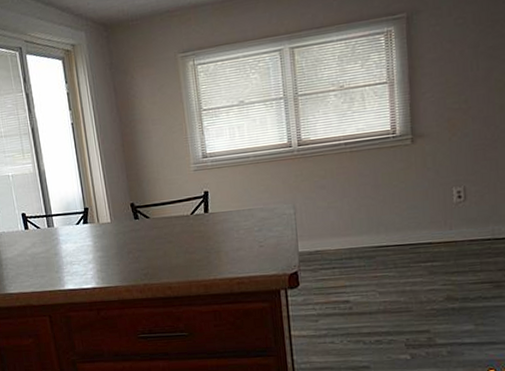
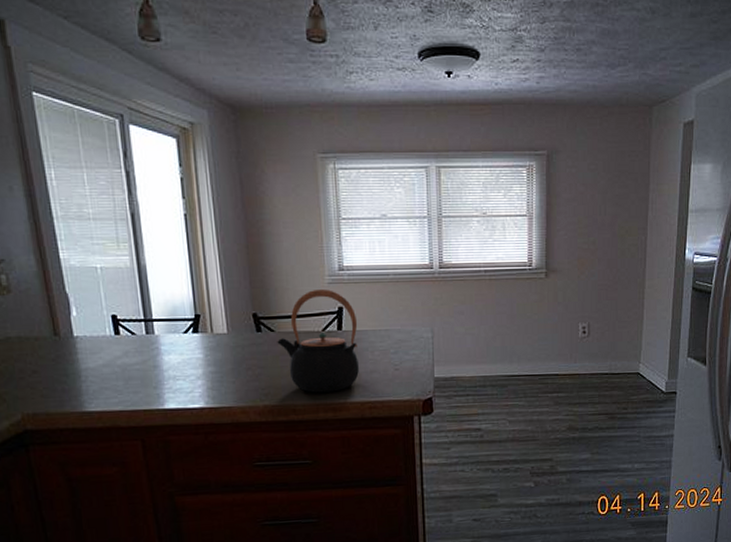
teapot: none [152,176,226,272] -> present [277,288,359,393]

